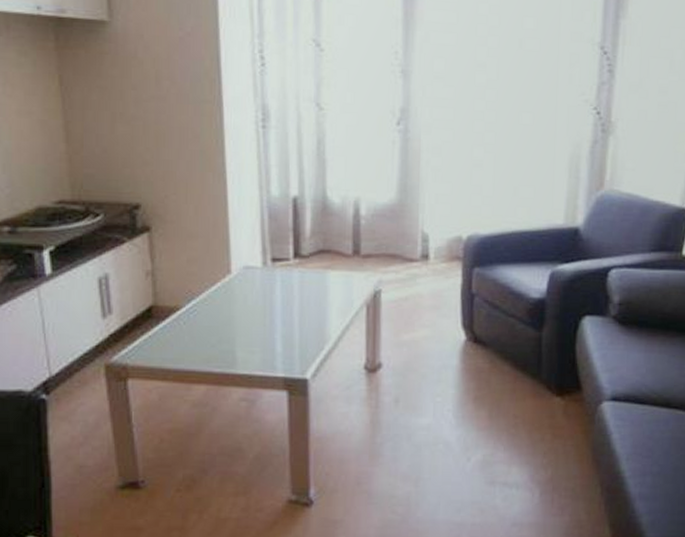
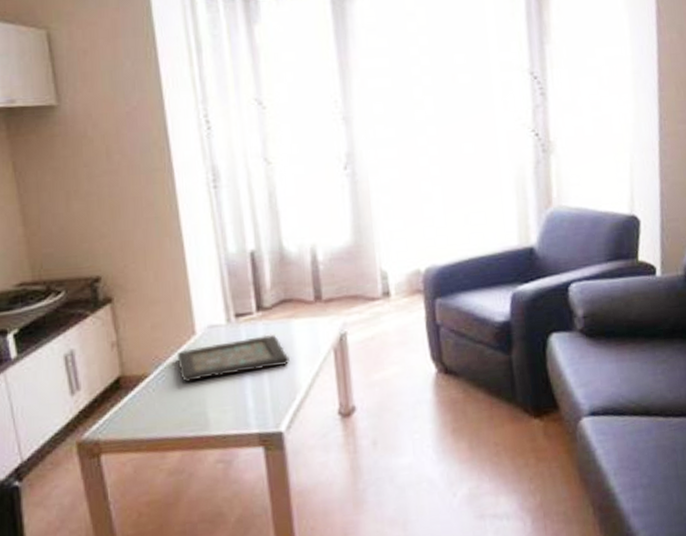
decorative tray: none [210,282,322,319] -> present [176,334,290,382]

